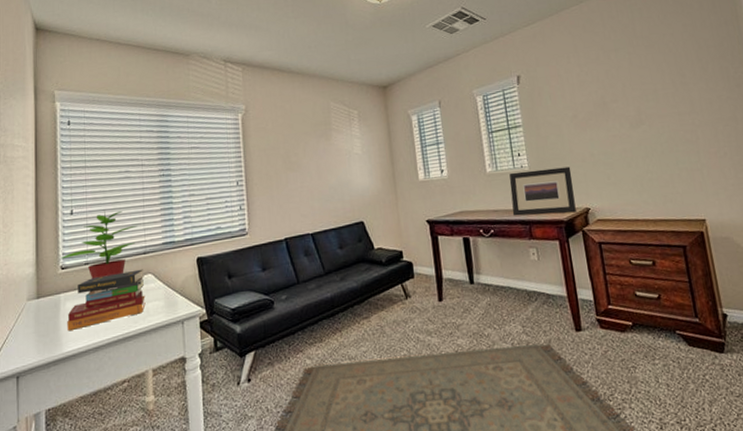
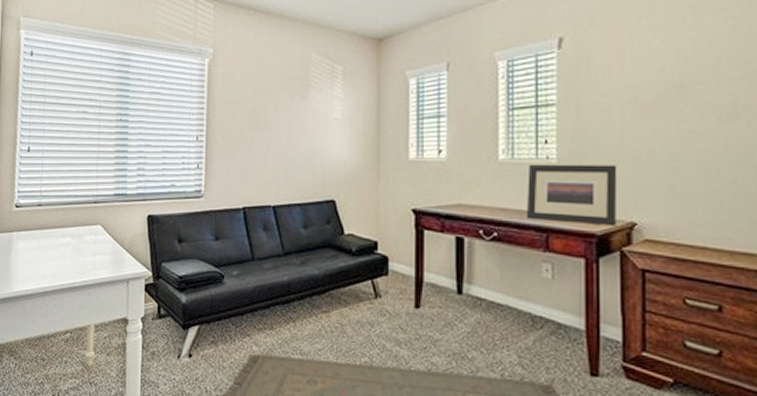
potted plant: present [60,210,137,279] -> none [15,151,90,222]
books: present [67,269,146,330] -> none [18,218,93,271]

